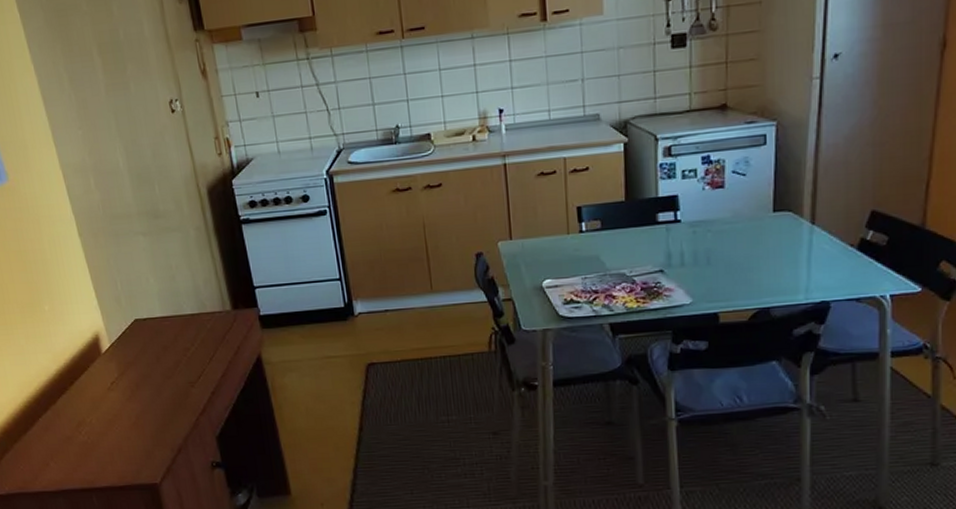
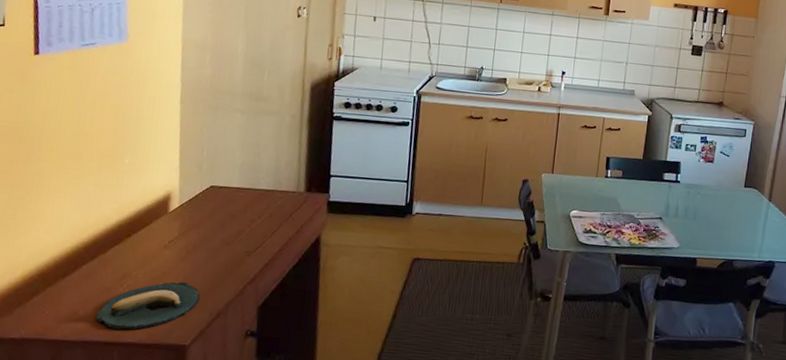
banana: none [66,421,157,476] -> present [96,281,200,330]

